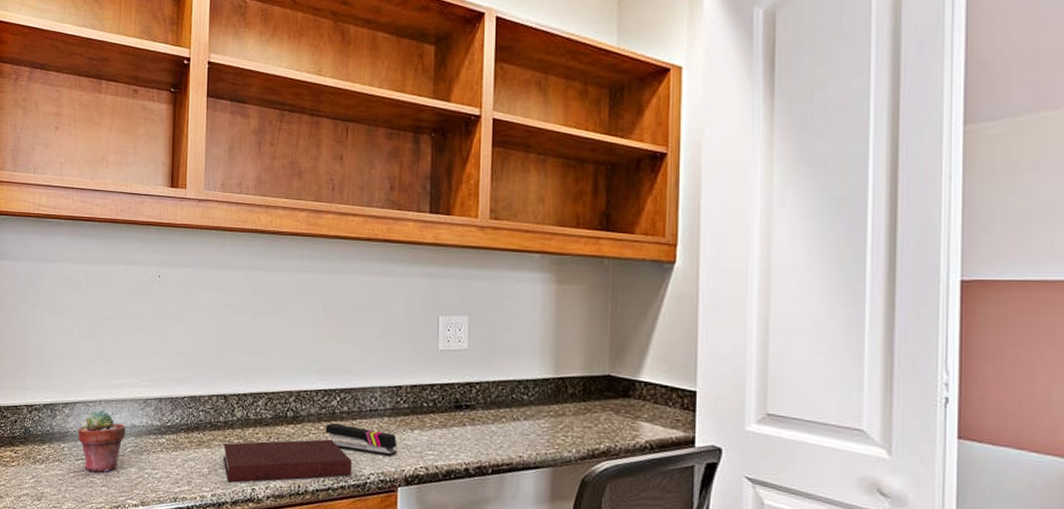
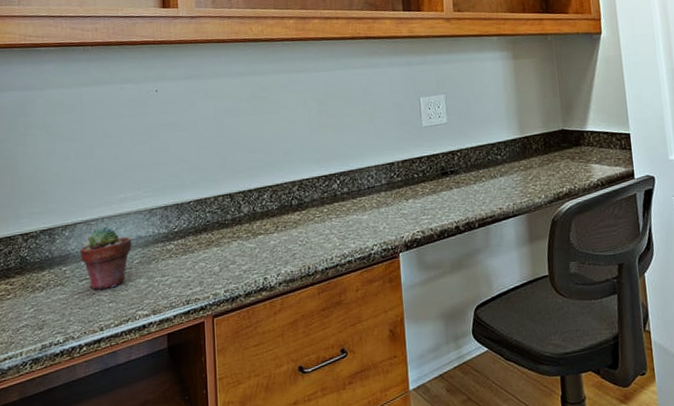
notebook: present [223,439,353,483] -> none [233,219,357,276]
stapler: present [325,423,398,456] -> none [328,204,396,227]

